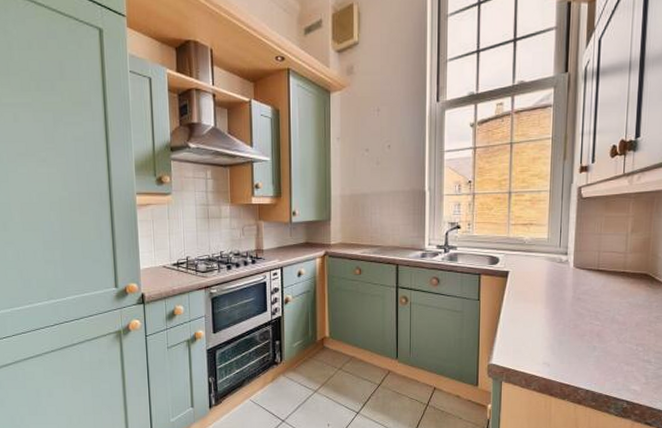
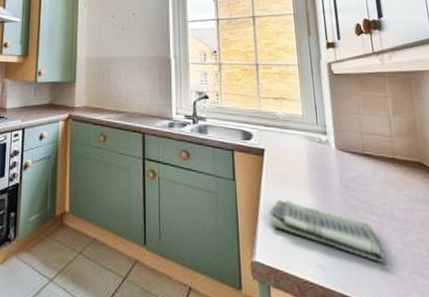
dish towel: none [507,314,602,357] -> present [269,200,387,263]

